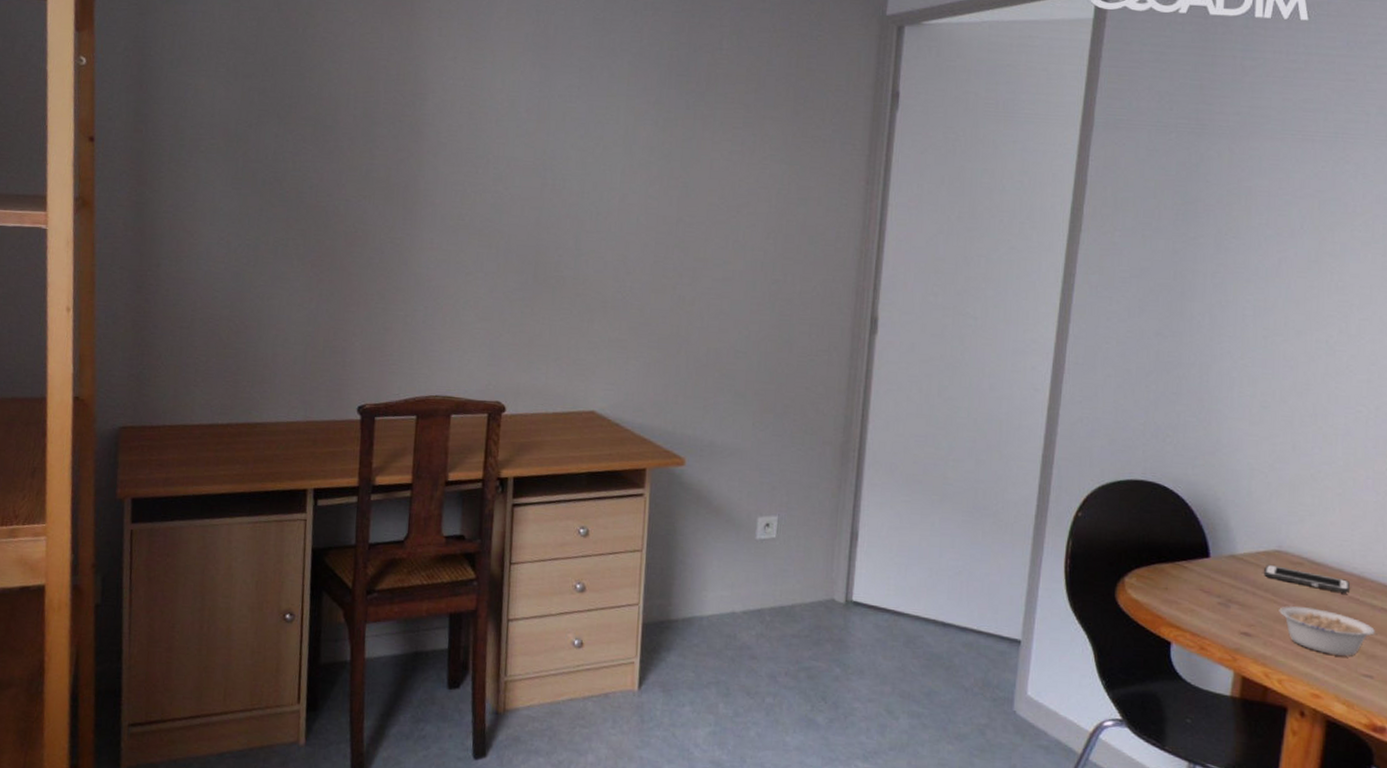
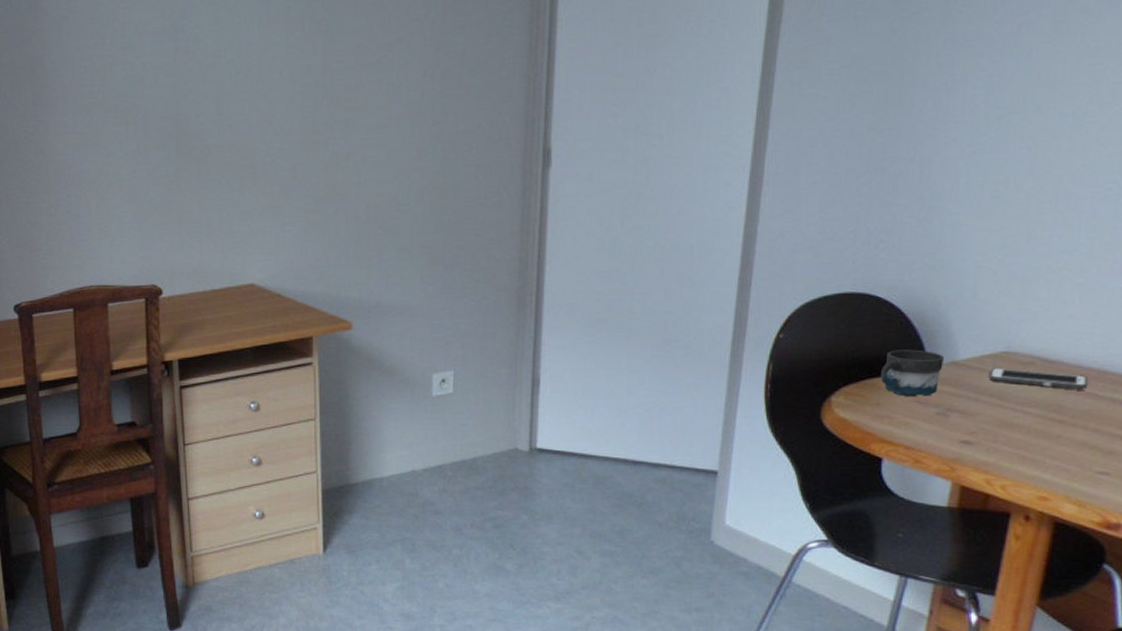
mug: none [1169,538,1224,586] -> present [881,349,944,397]
legume: present [1279,606,1377,656] -> none [1004,409,1117,455]

